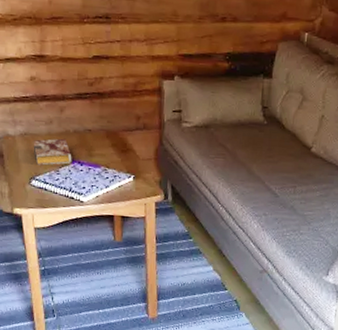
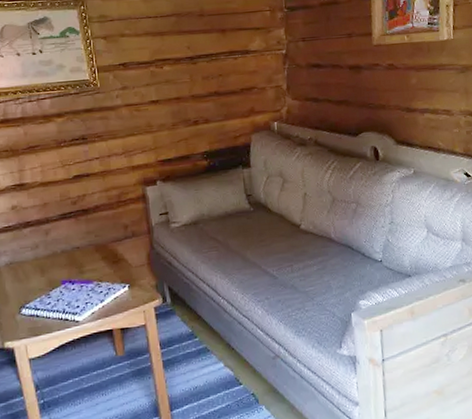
book: present [33,138,72,166] -> none [20,260,63,293]

